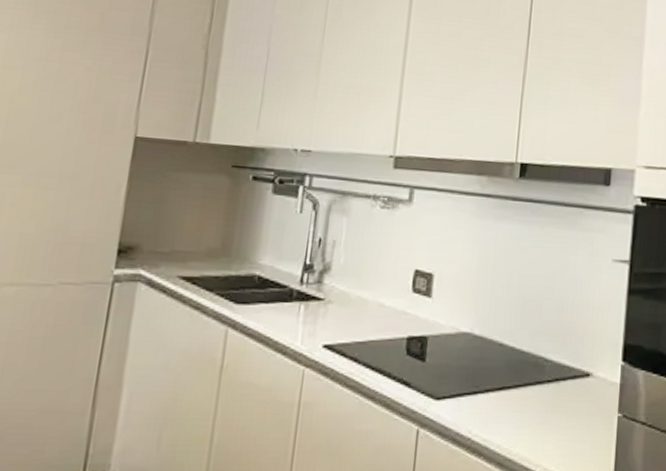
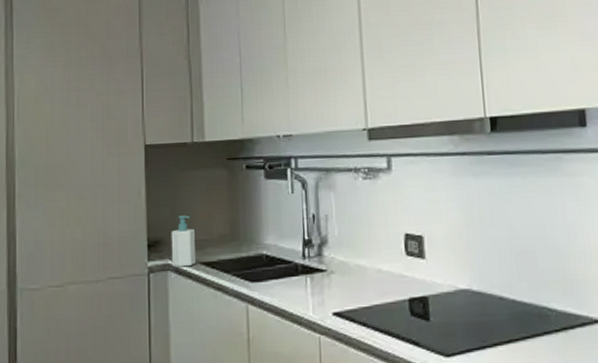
soap bottle: none [144,221,179,280] -> present [171,215,197,267]

